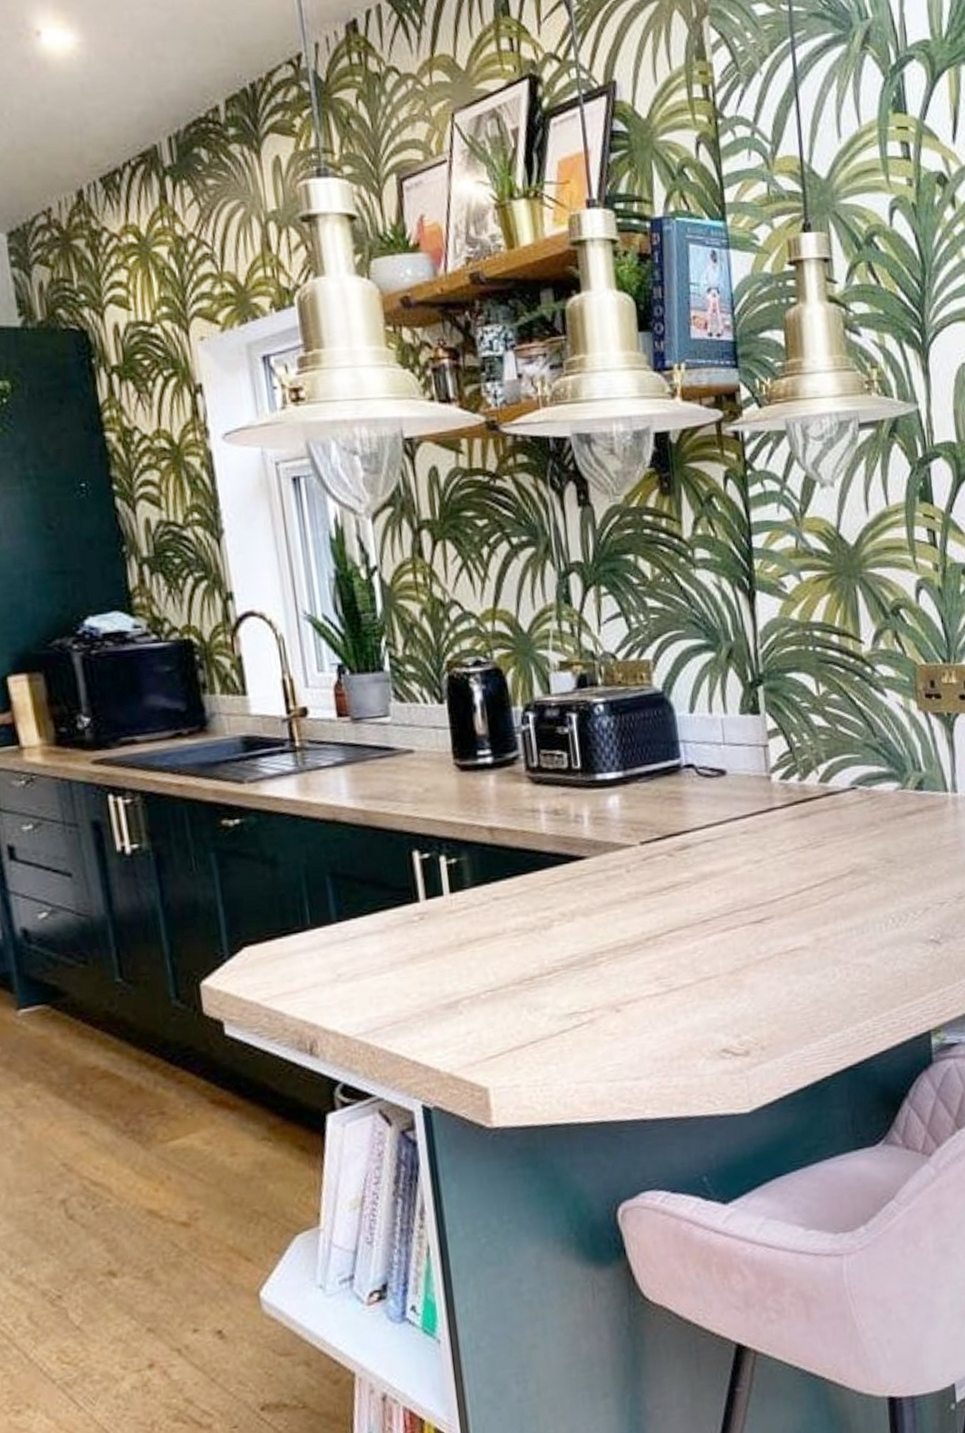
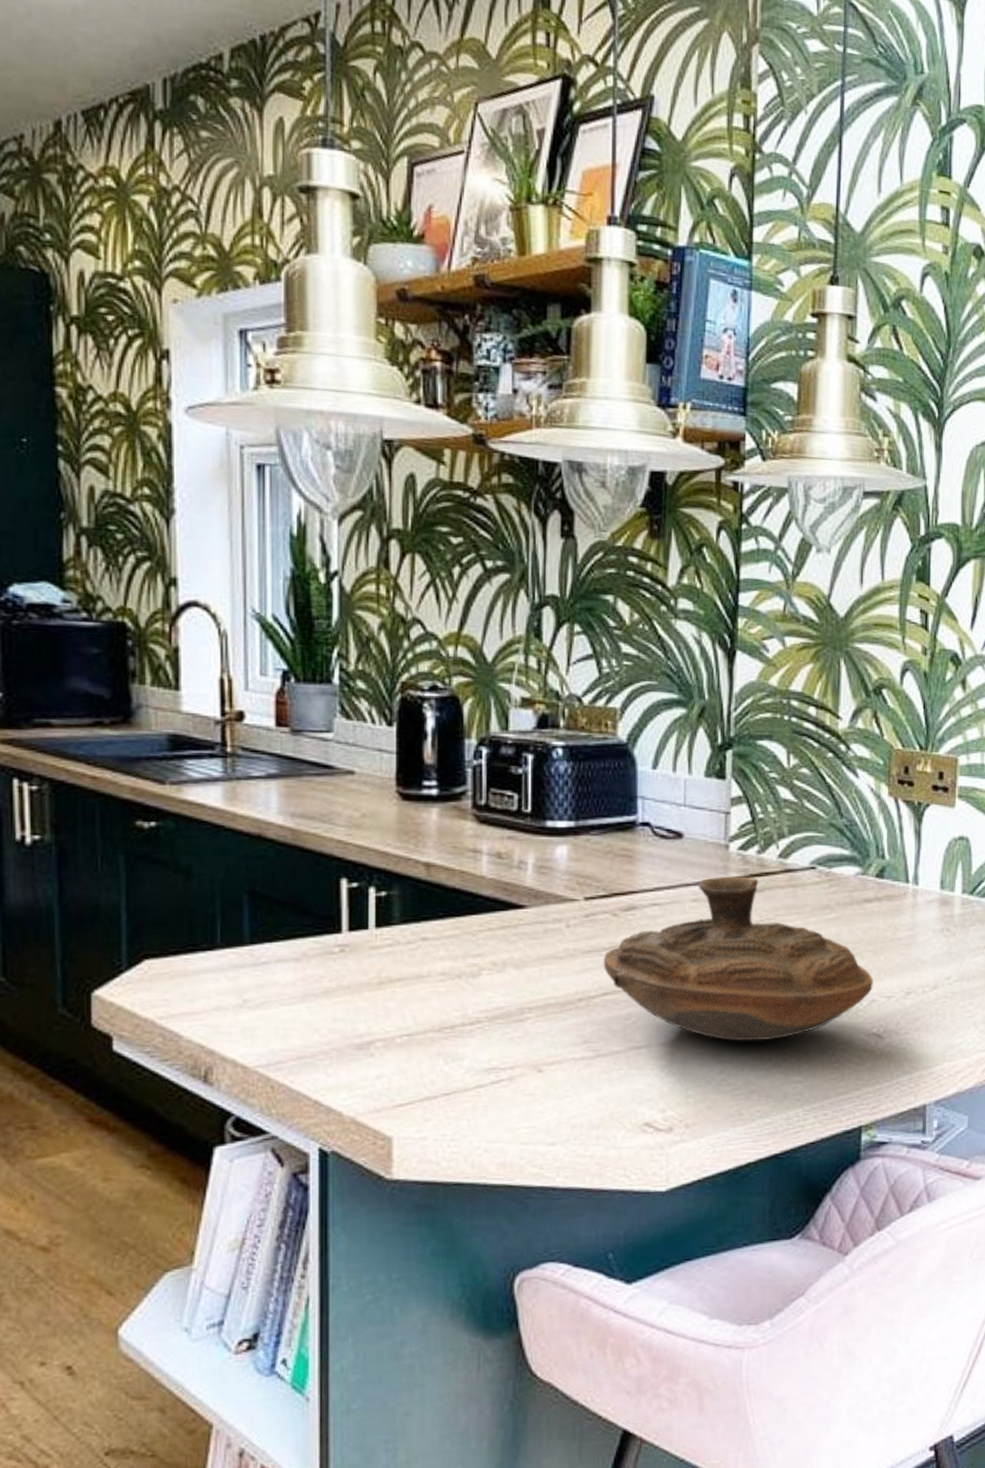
decorative bowl: none [664,804,926,963] -> present [603,876,874,1042]

